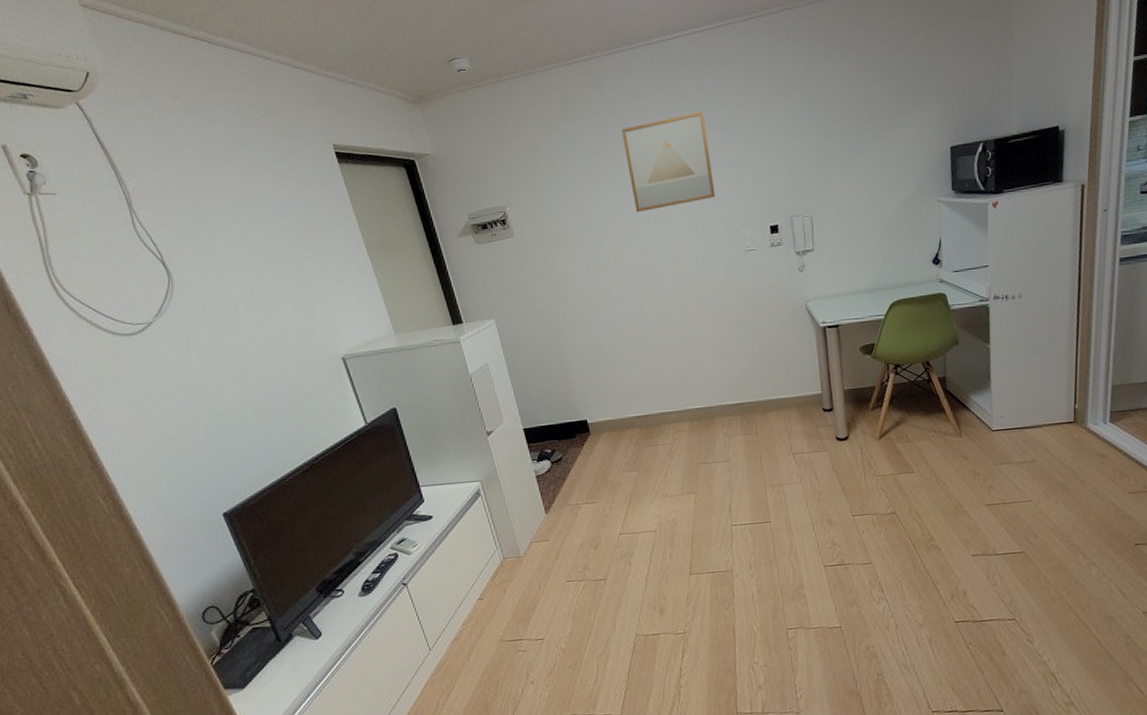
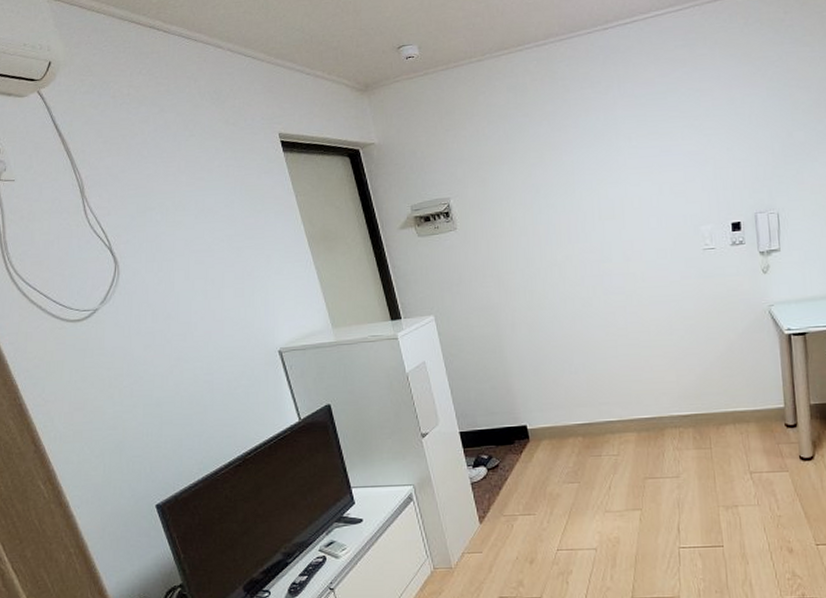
wall art: present [622,110,716,212] -> none [574,98,673,206]

